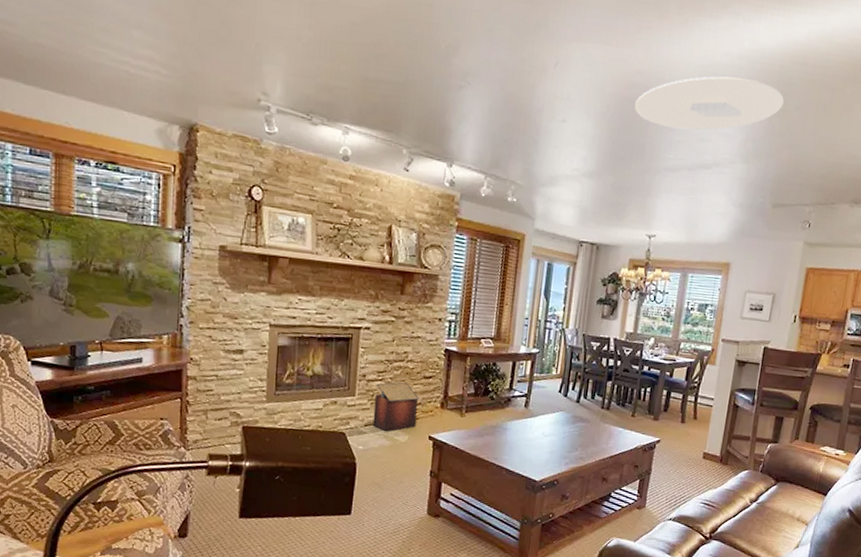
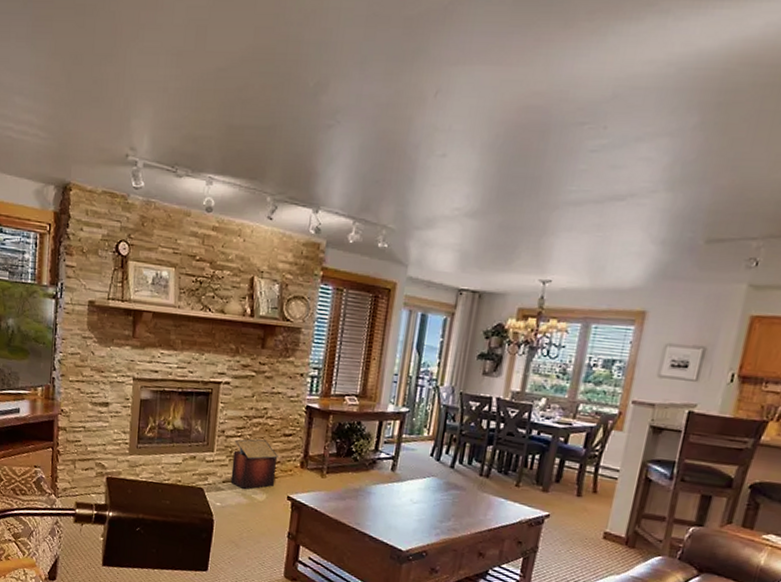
ceiling light: present [635,76,784,131] -> none [530,89,727,157]

